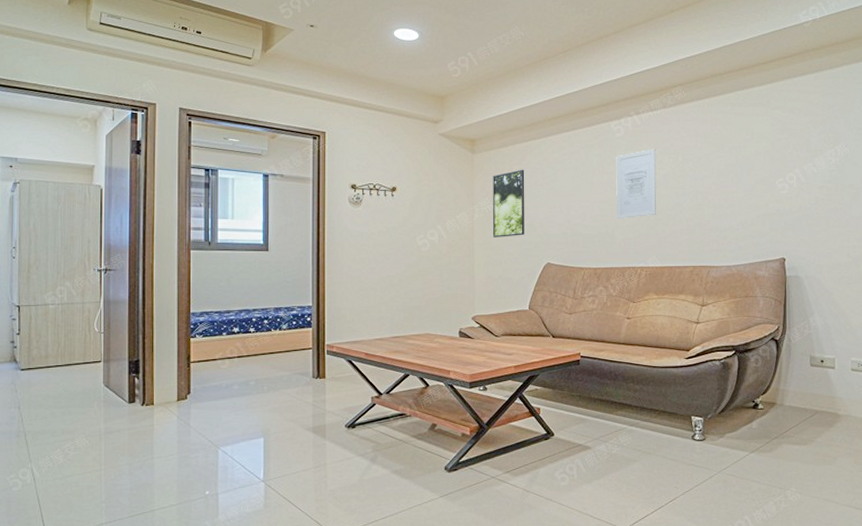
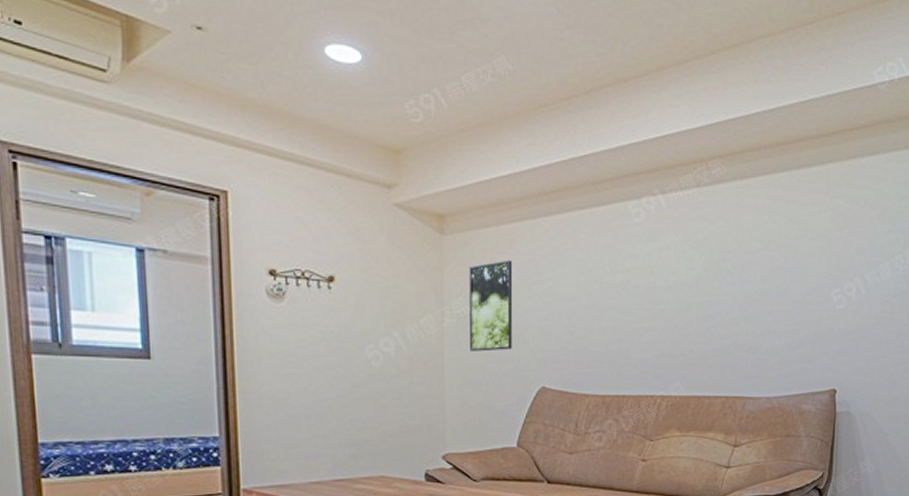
wall art: present [616,148,657,219] -> none [633,241,685,332]

